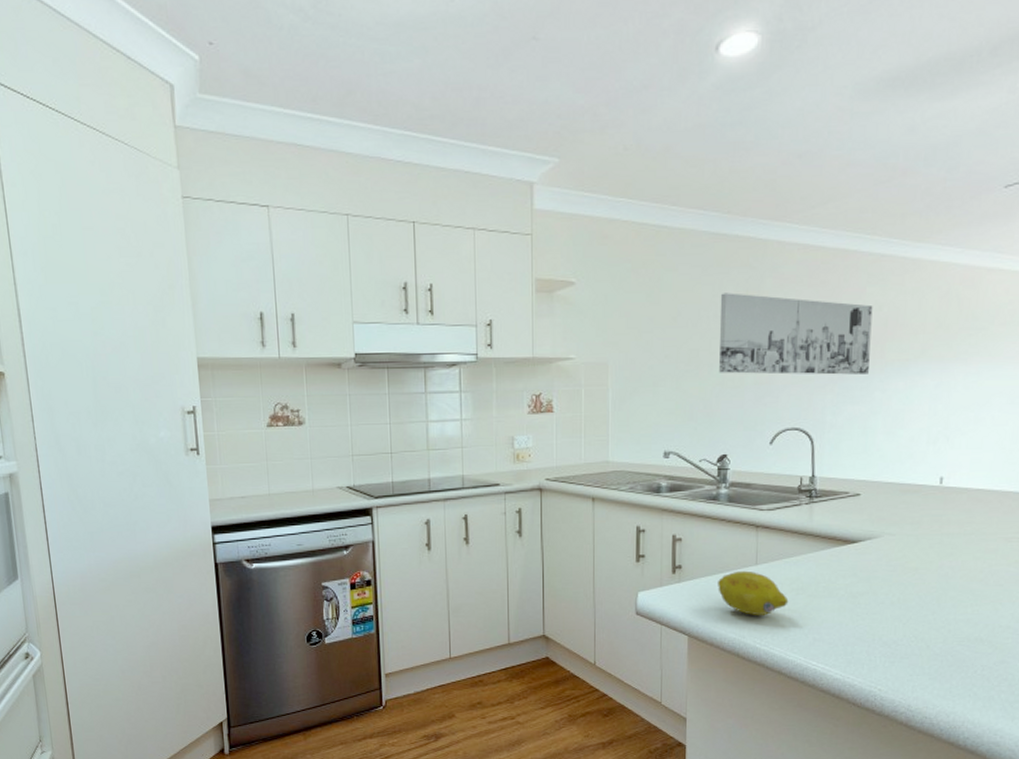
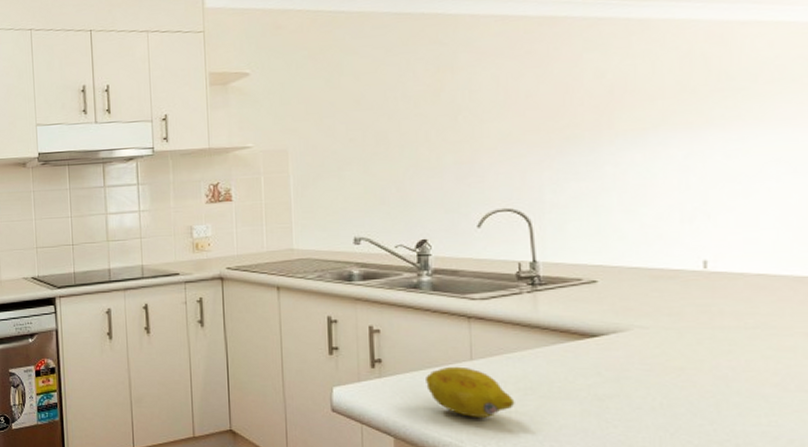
wall art: present [719,293,873,375] -> none [408,71,594,154]

